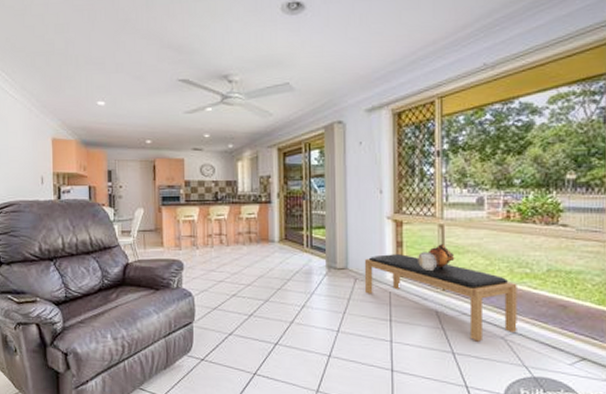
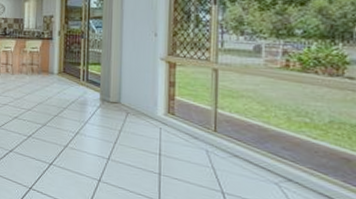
bench: present [364,254,517,342] -> none [135,92,295,185]
decorative urn: present [418,244,455,270] -> none [190,87,229,112]

